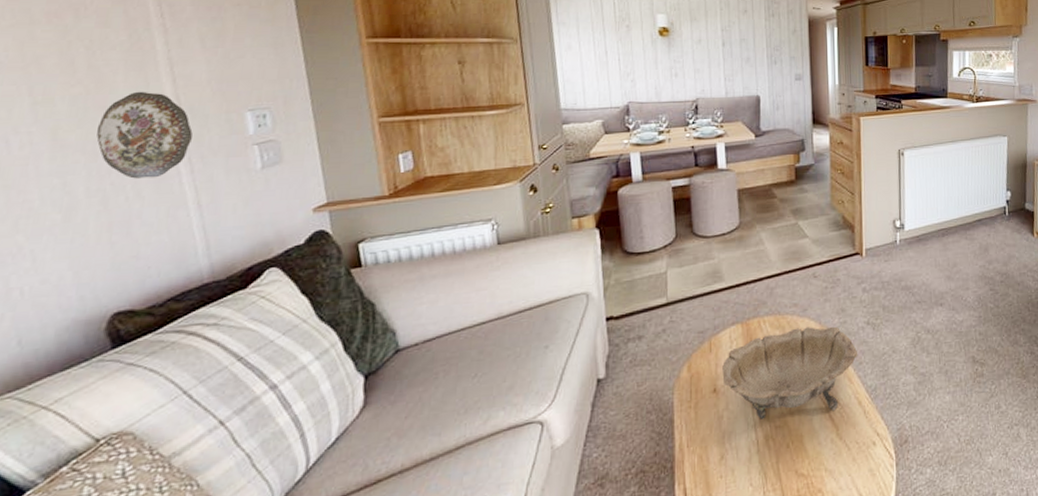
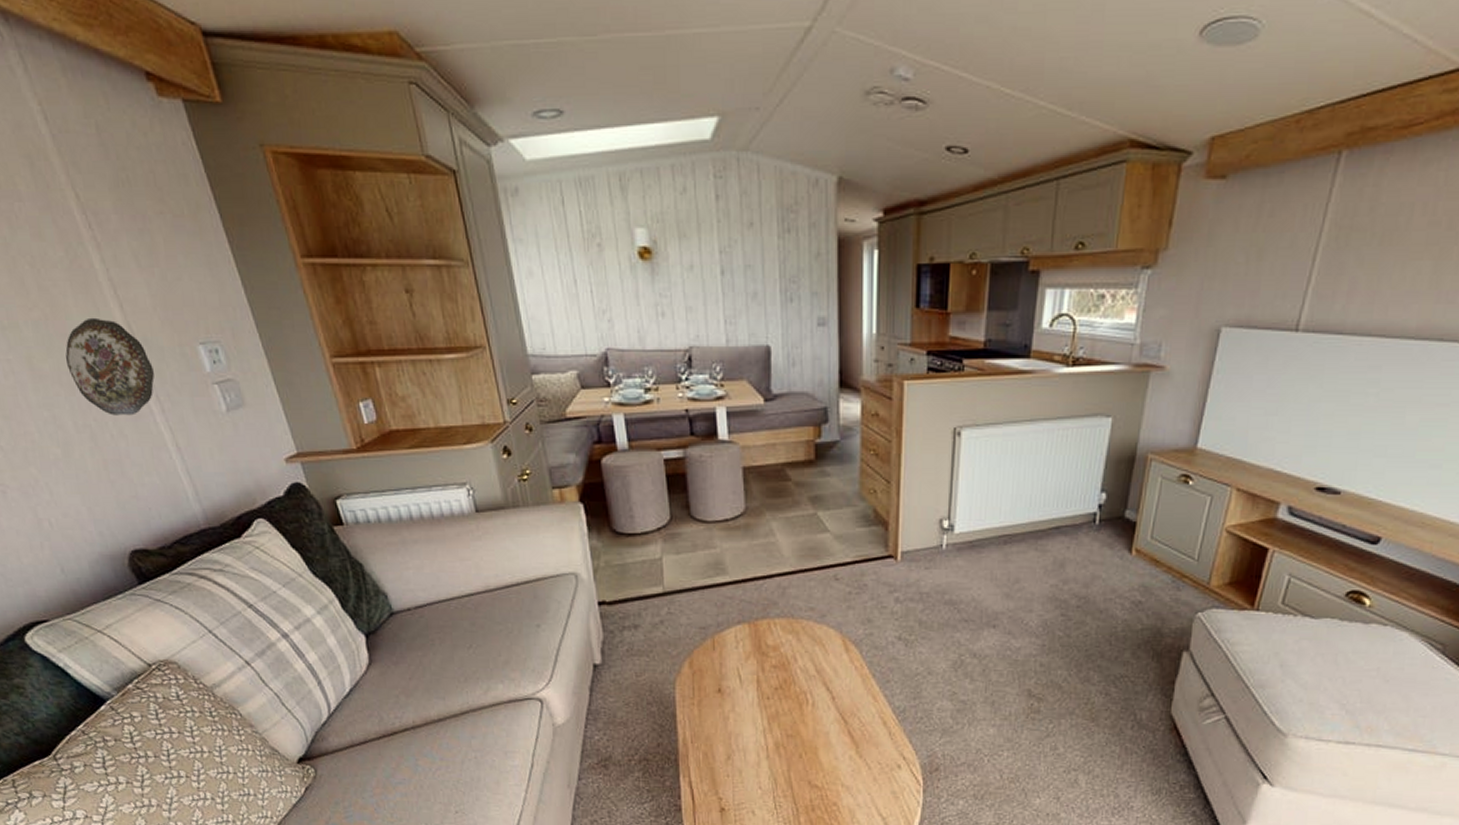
decorative bowl: present [722,326,858,419] -> none [727,635,886,728]

